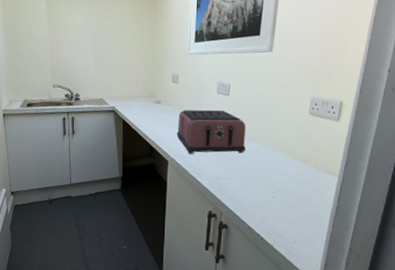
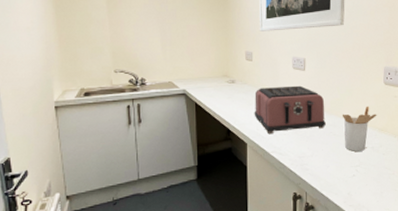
utensil holder: none [263,135,299,180] -> present [343,106,377,152]

